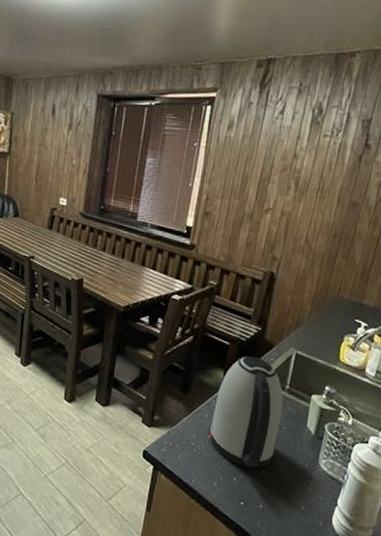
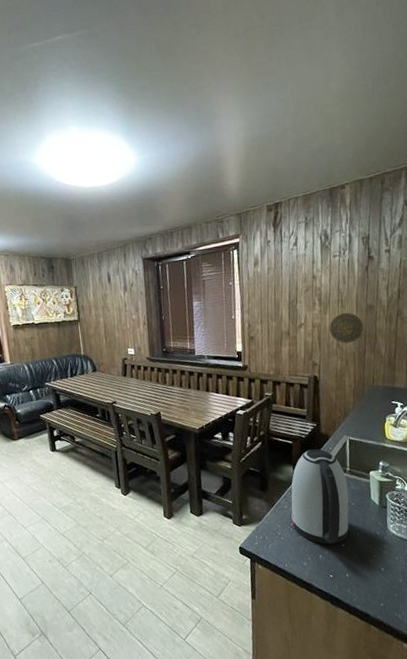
decorative plate: none [300,205,342,242] -> present [329,312,364,344]

